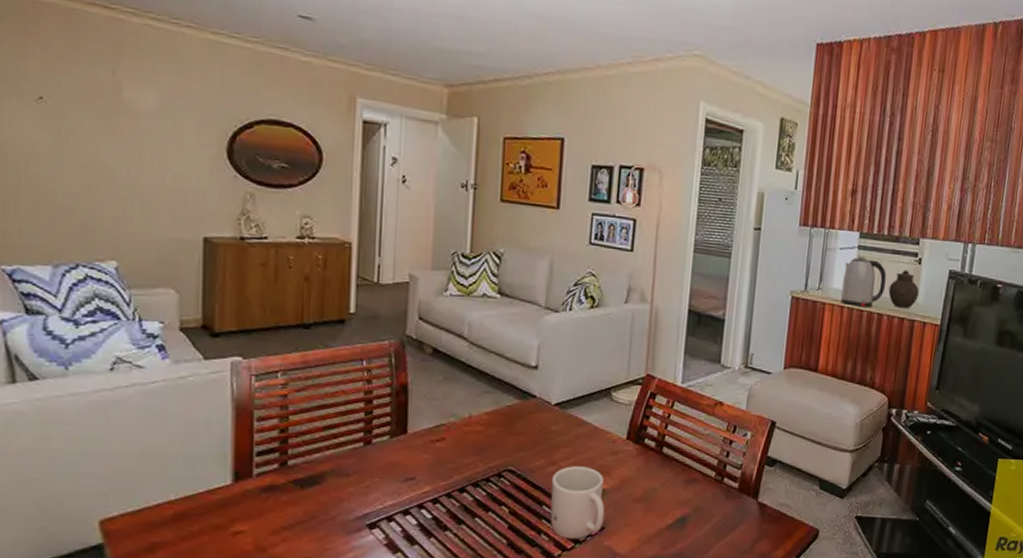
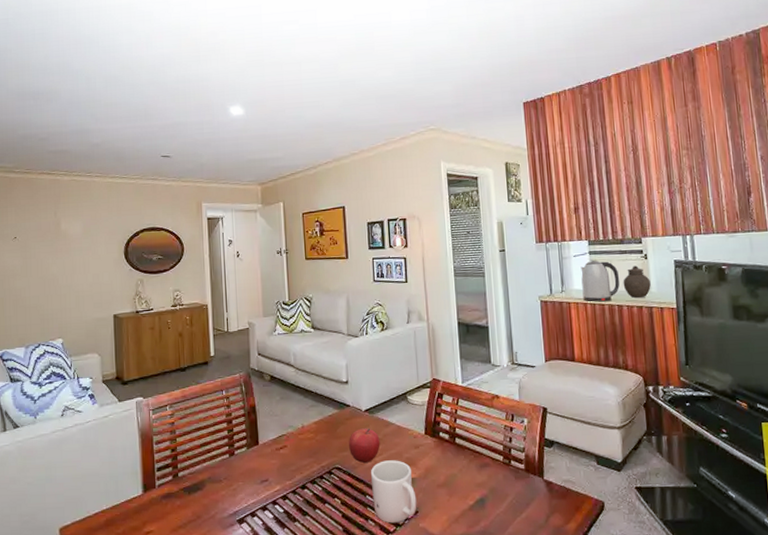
fruit: none [528,425,570,467] -> present [349,428,380,463]

